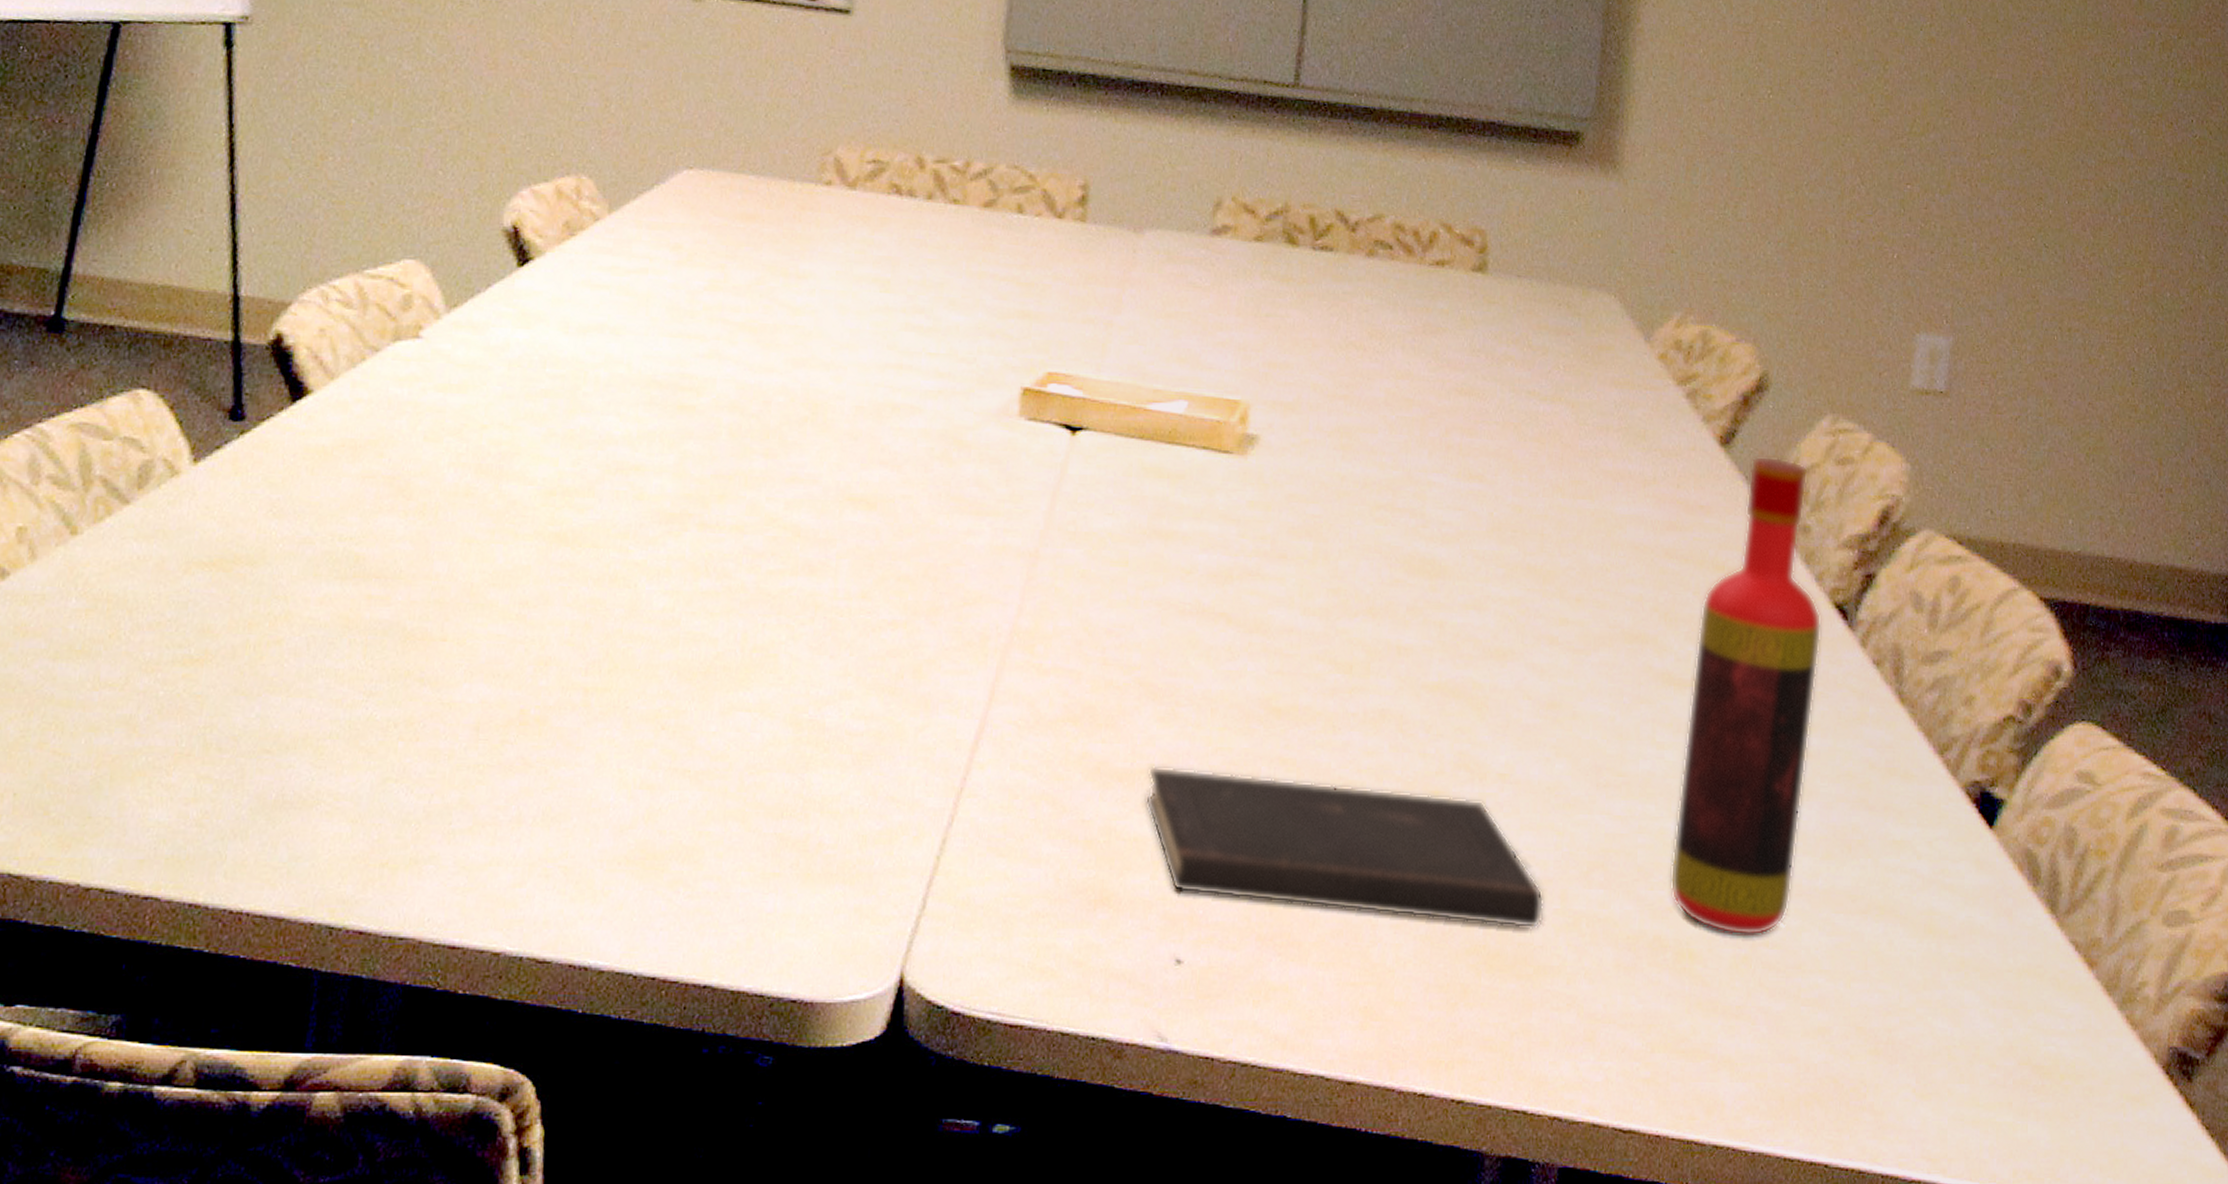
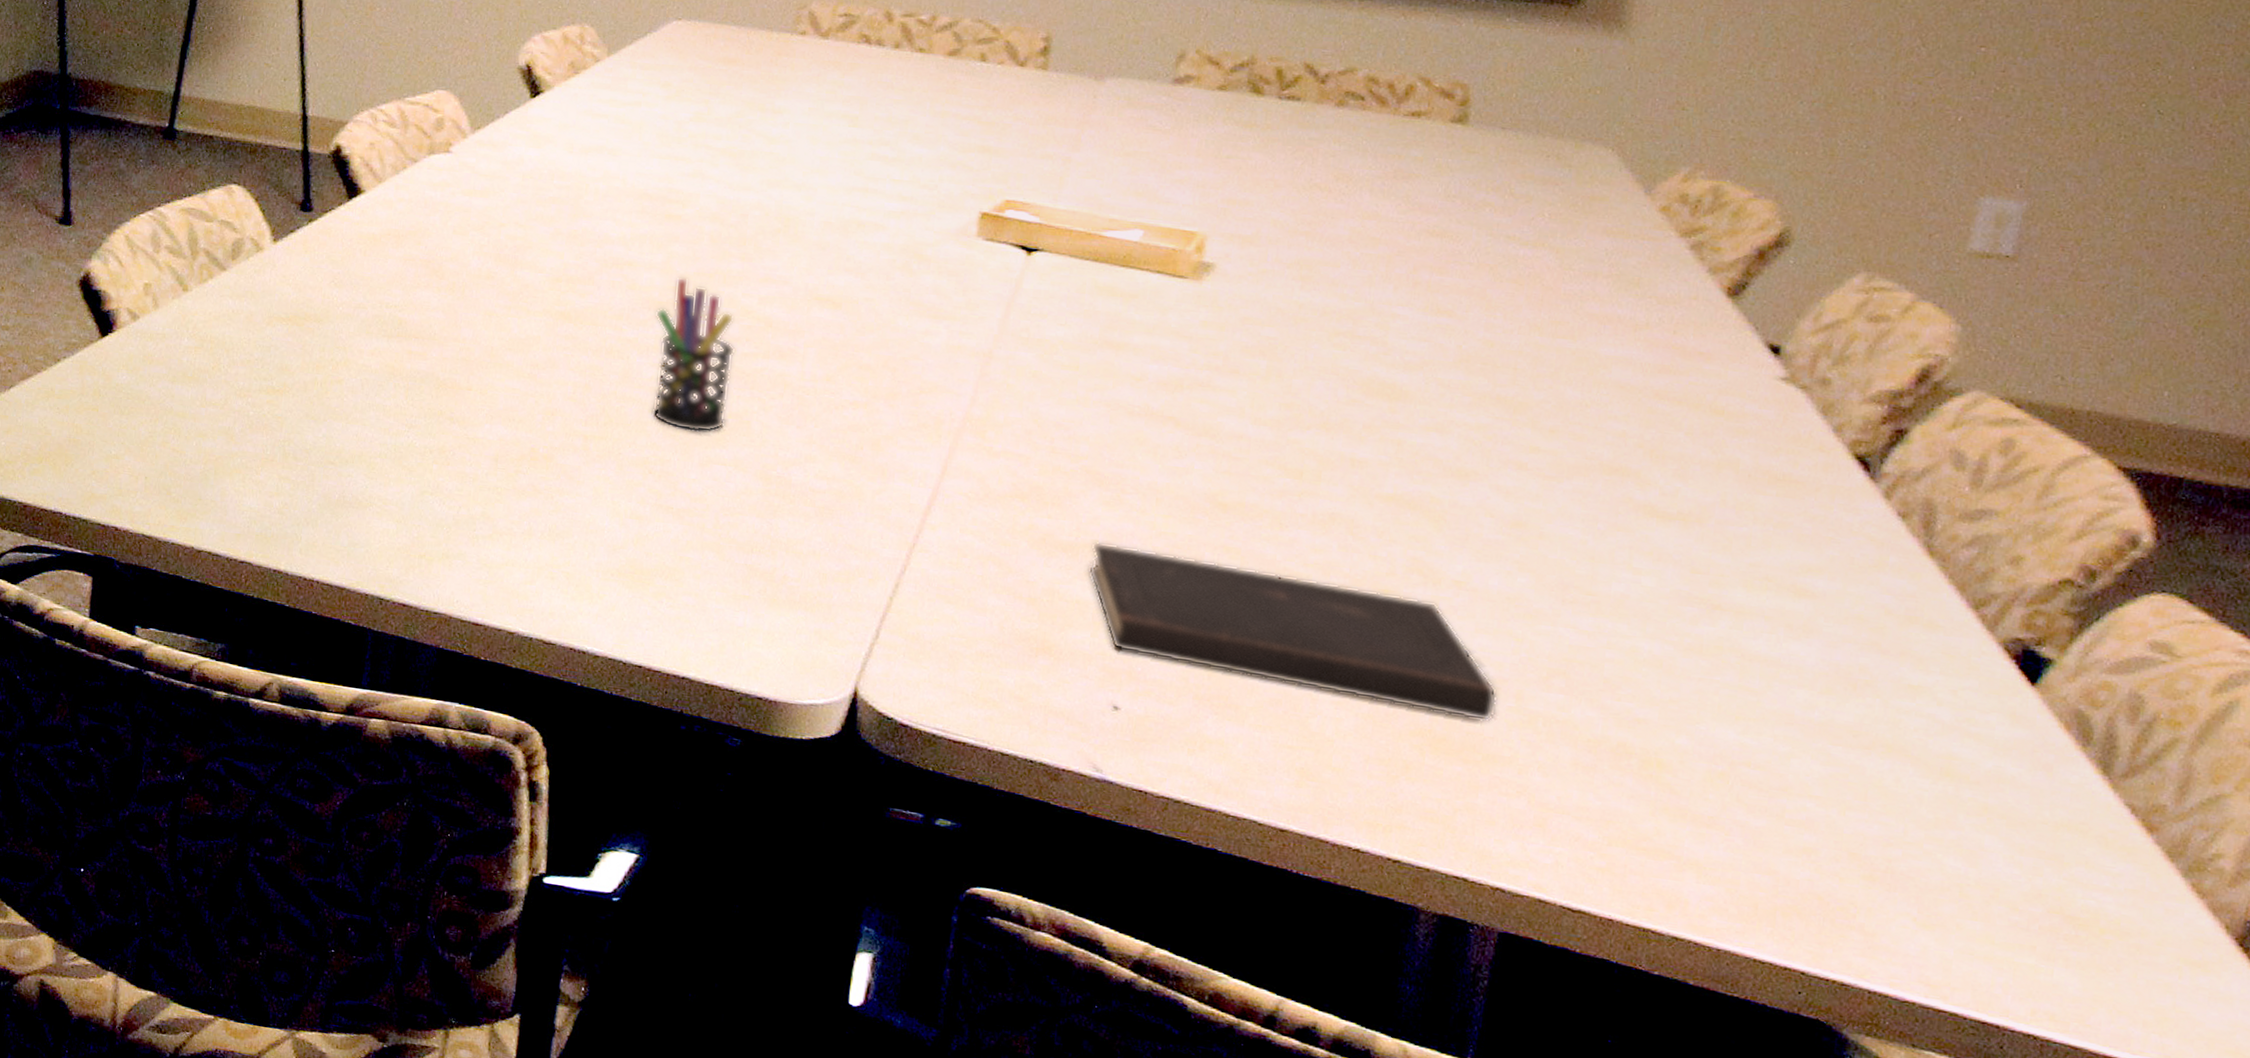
pen holder: none [664,481,758,674] -> present [651,277,734,433]
bottle: present [1670,455,1822,936] -> none [1639,308,1838,756]

